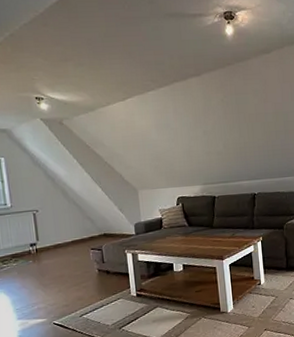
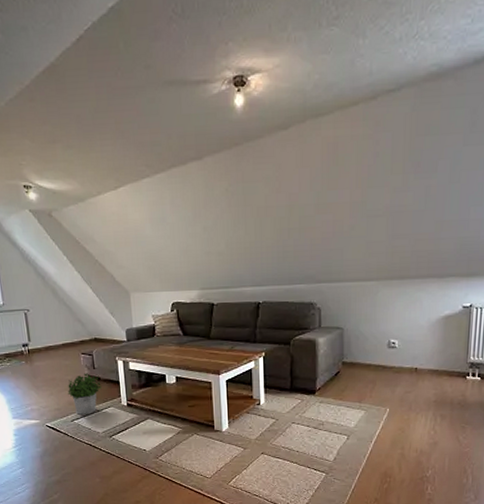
potted plant: none [76,267,111,309] -> present [67,373,102,415]

